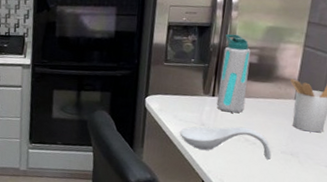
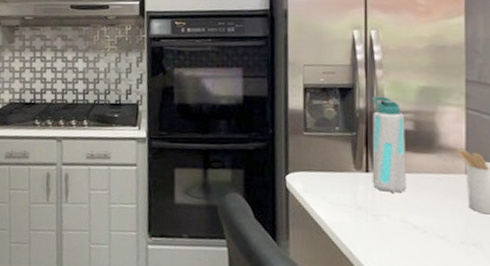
spoon rest: present [180,126,272,160] -> none [332,210,449,253]

